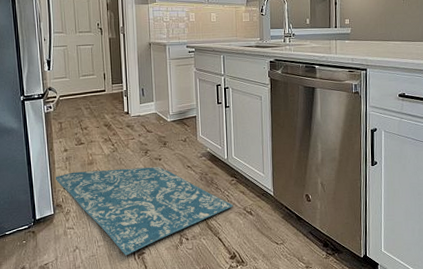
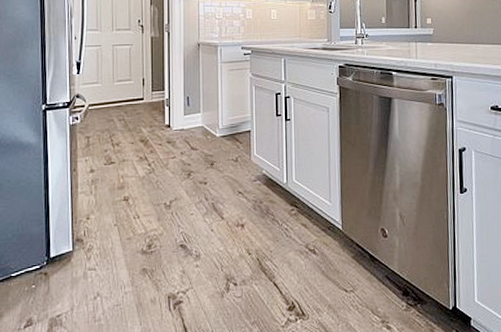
rug: present [55,167,233,256] -> none [77,192,293,306]

